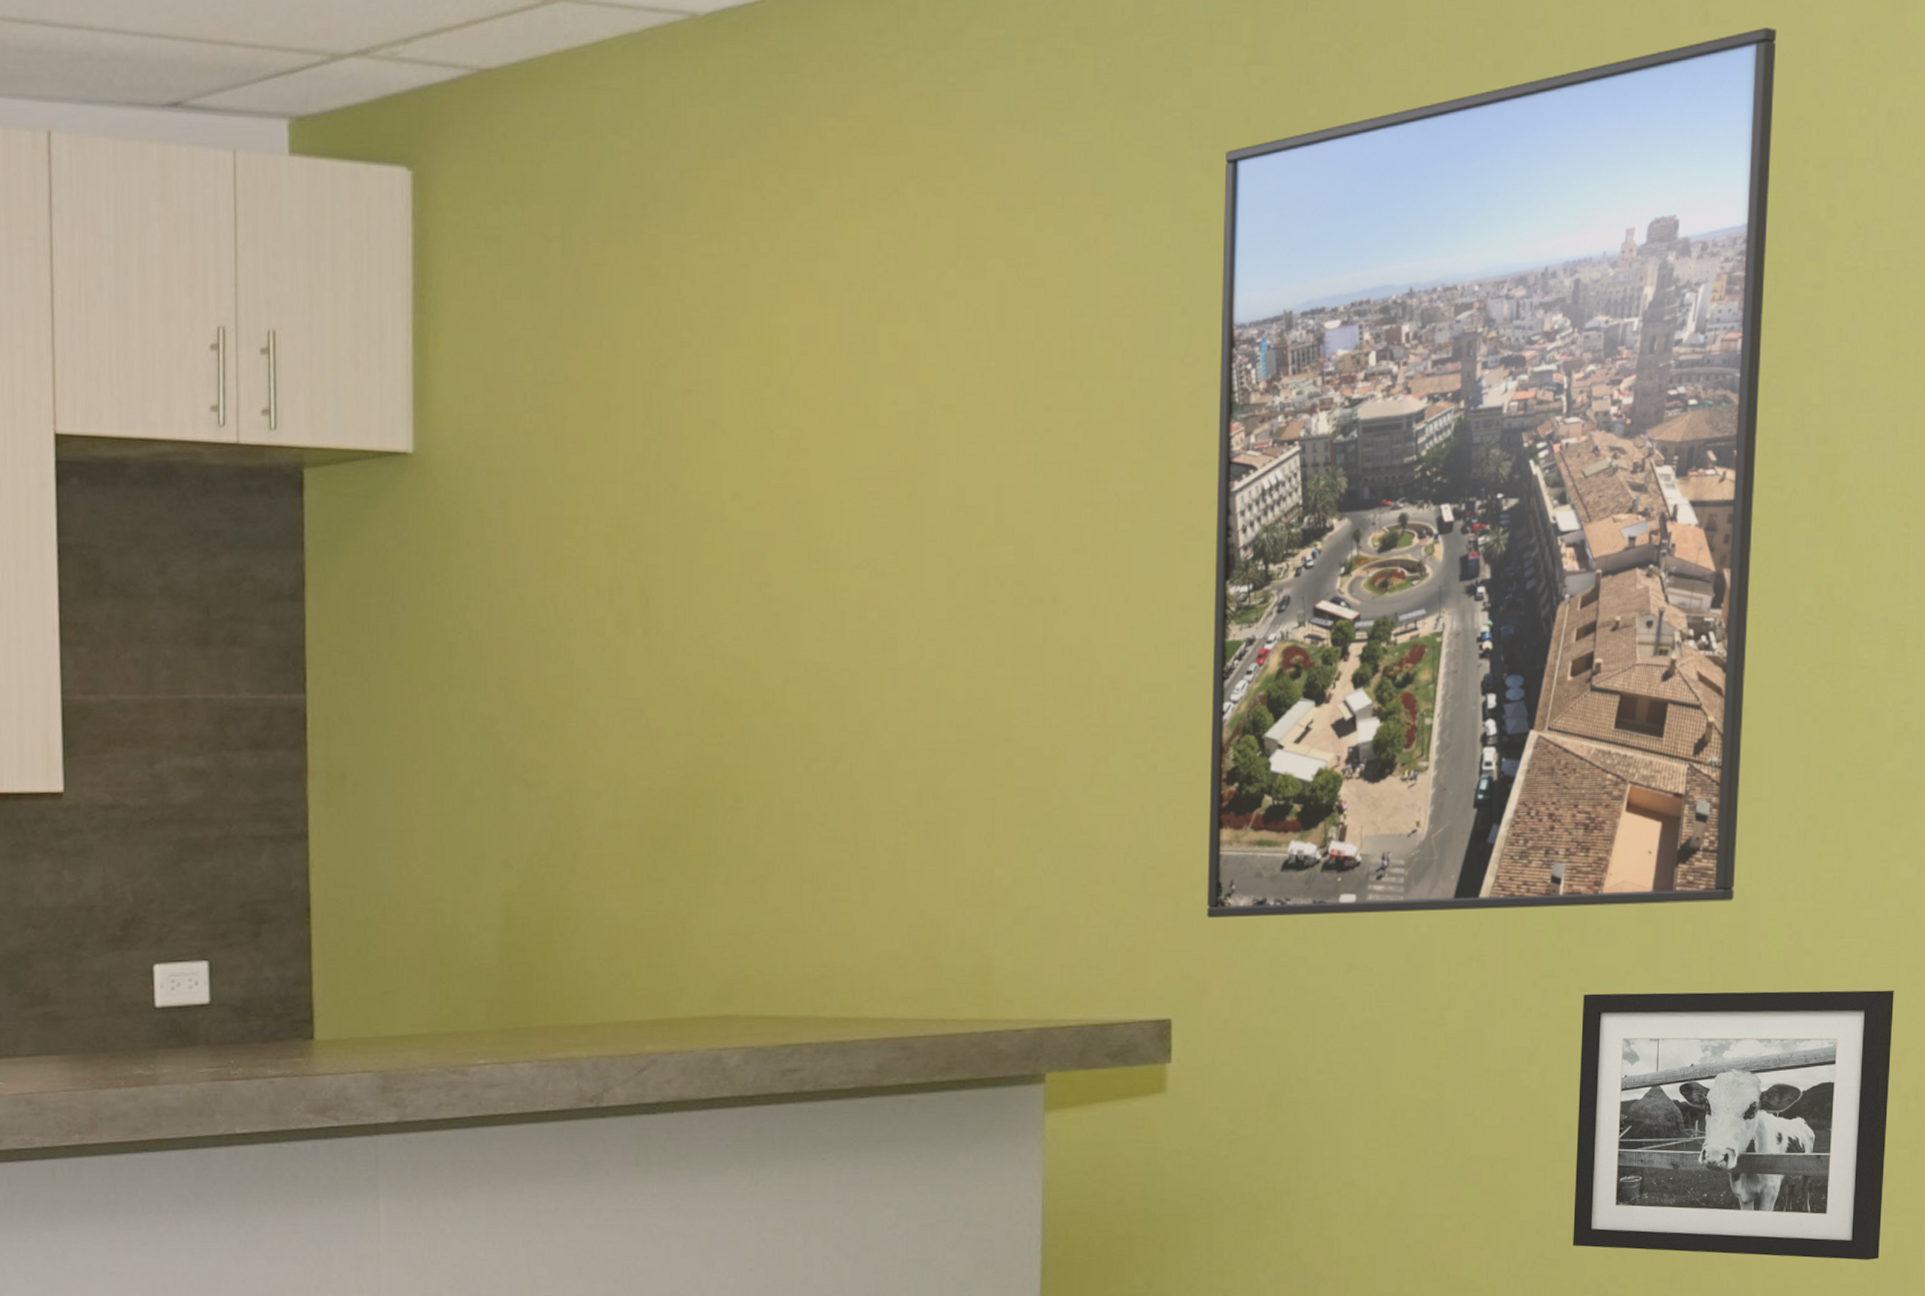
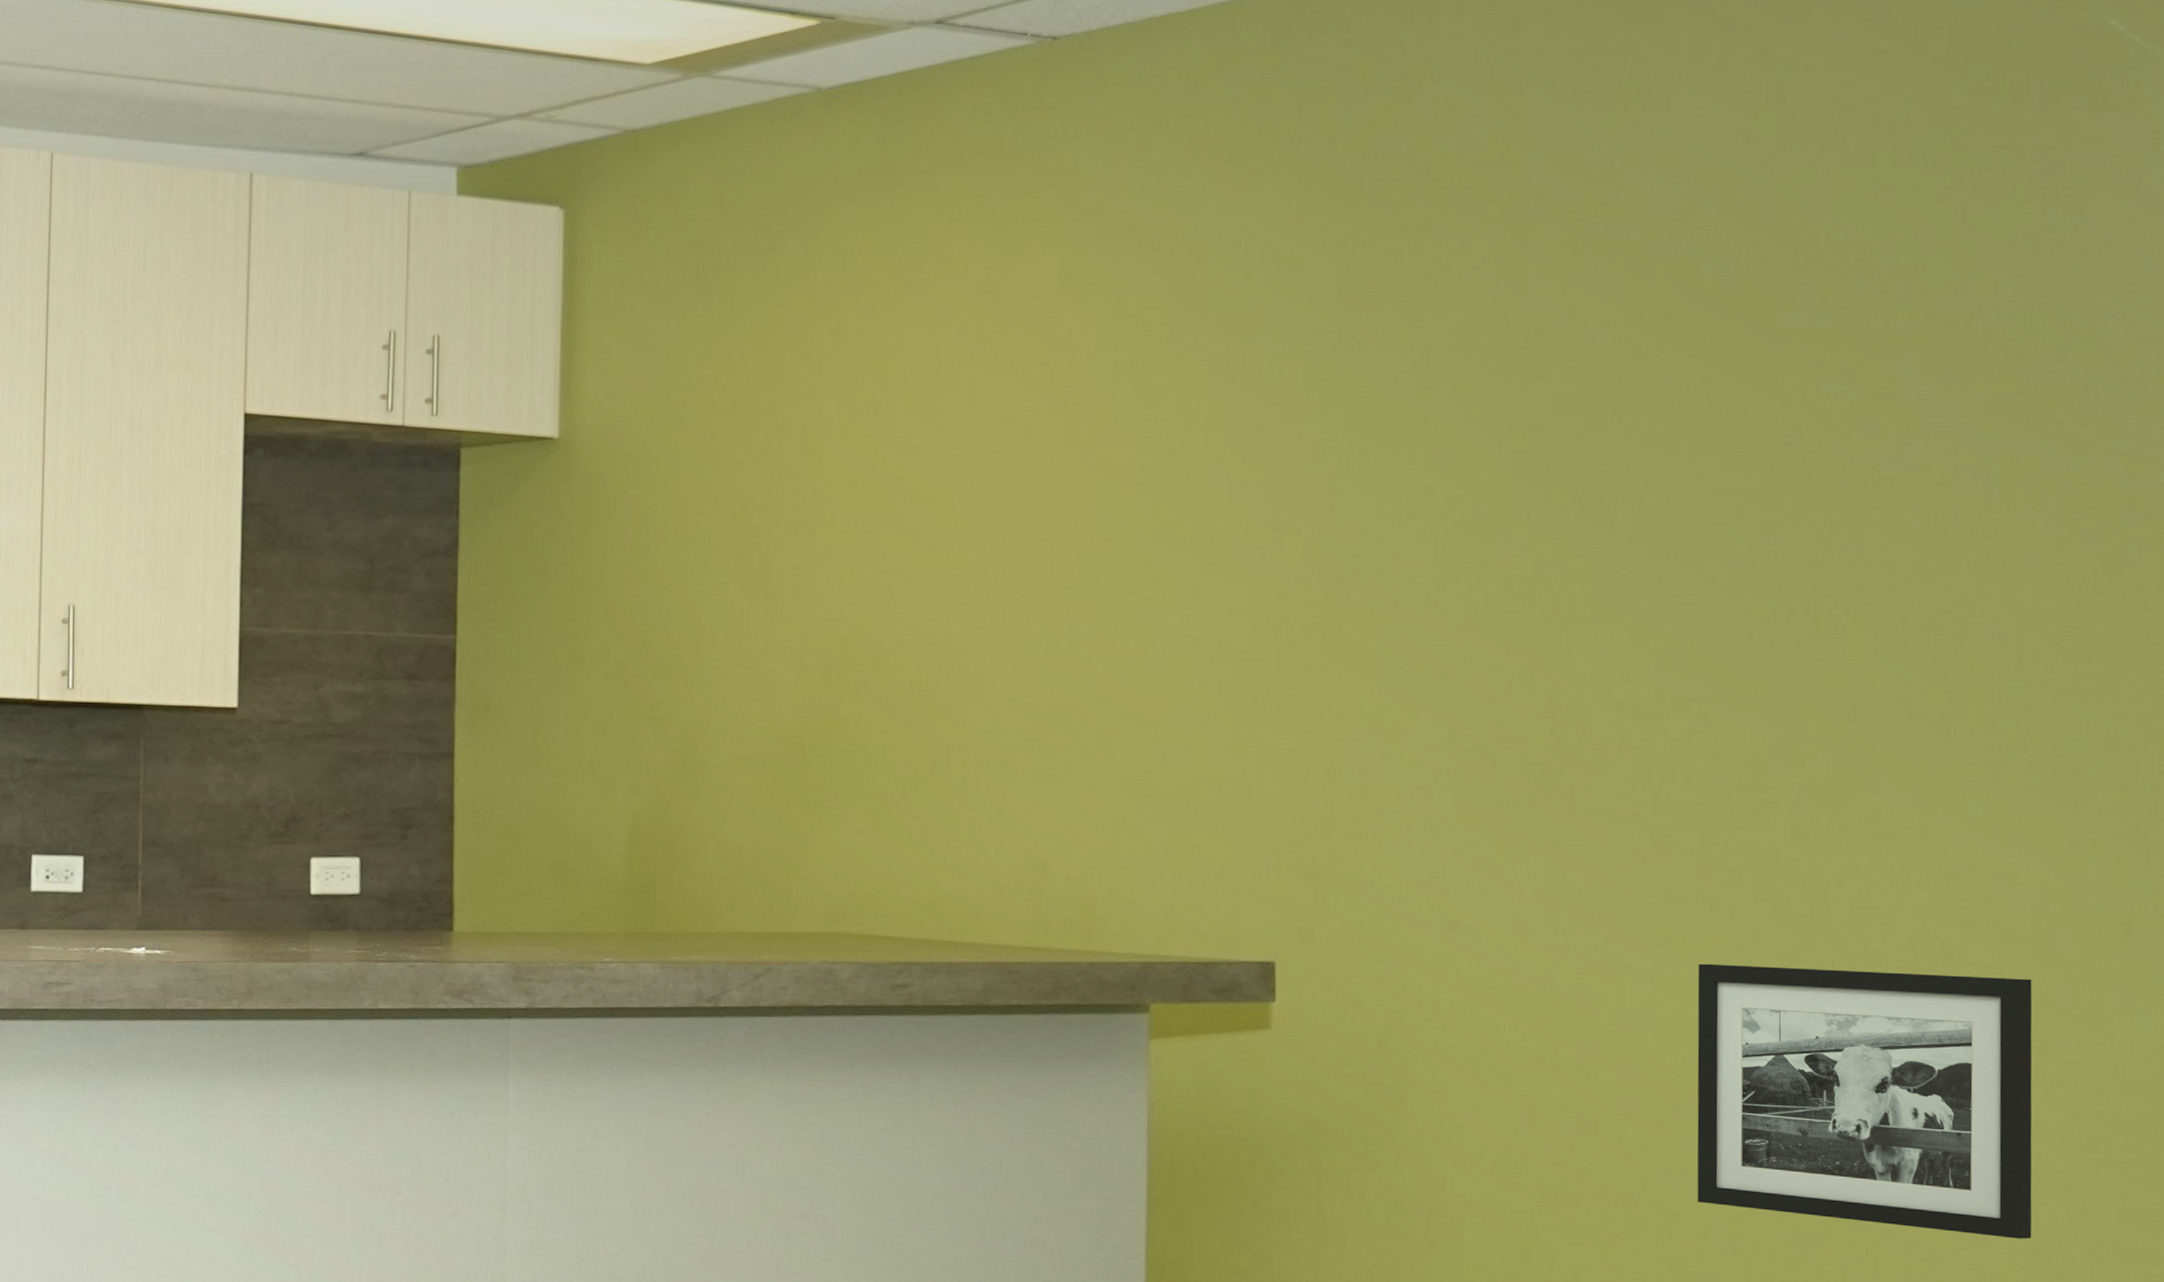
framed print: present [1207,27,1777,918] -> none [1309,108,1857,885]

